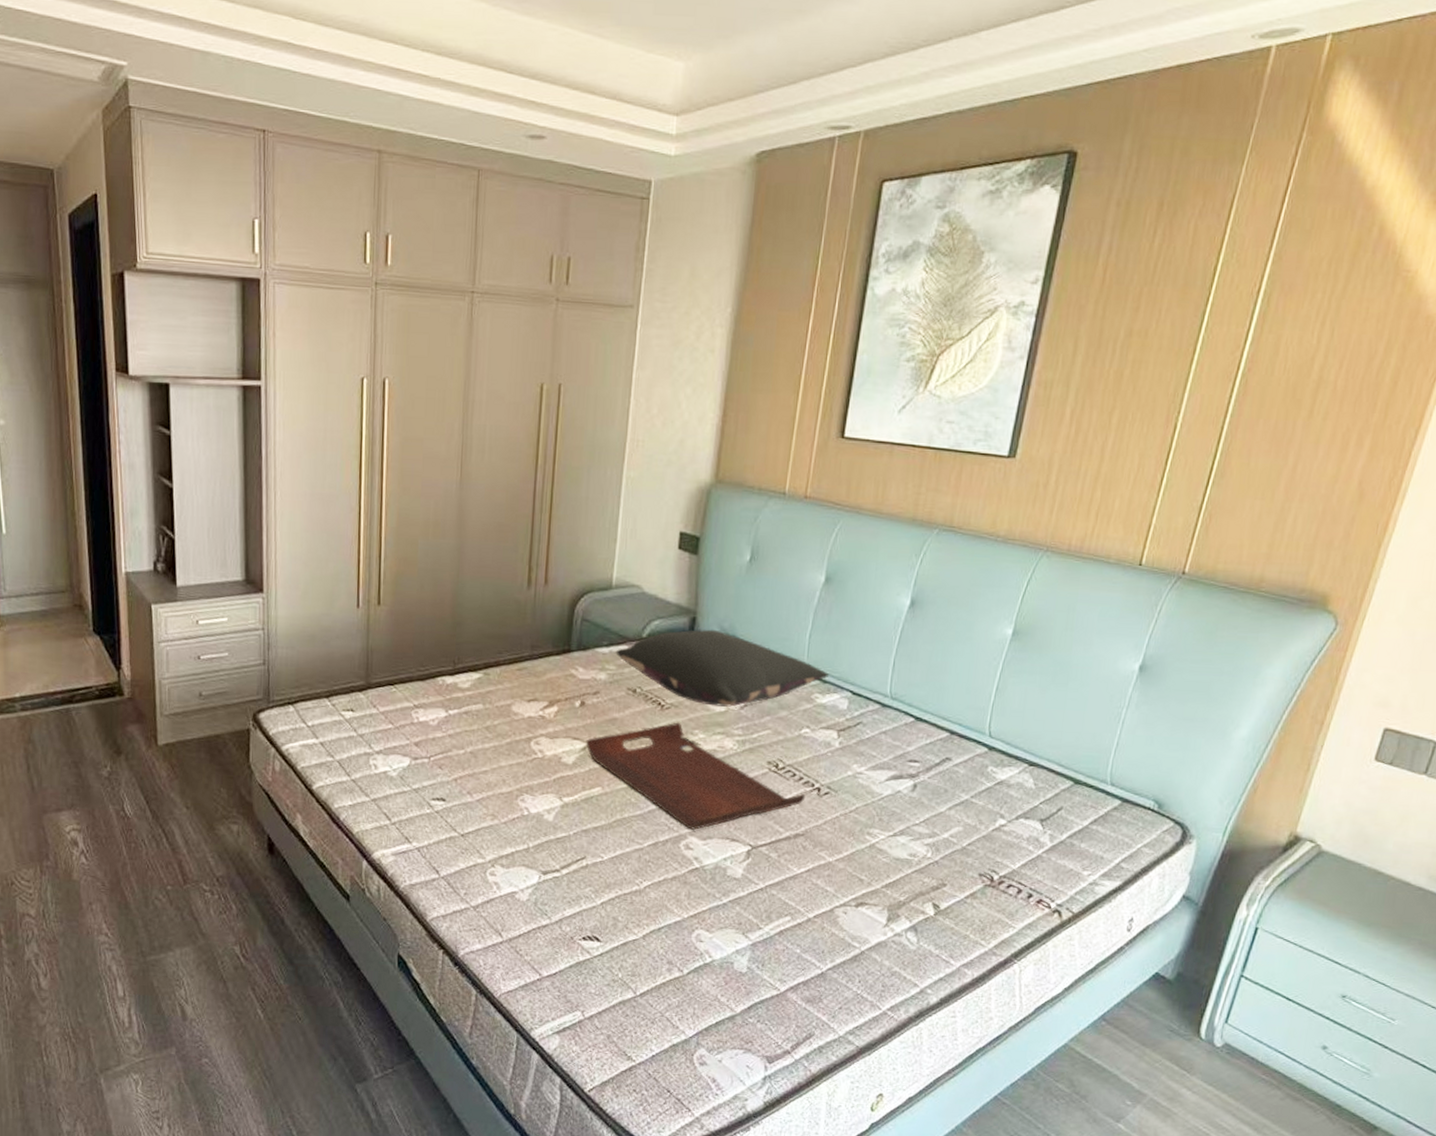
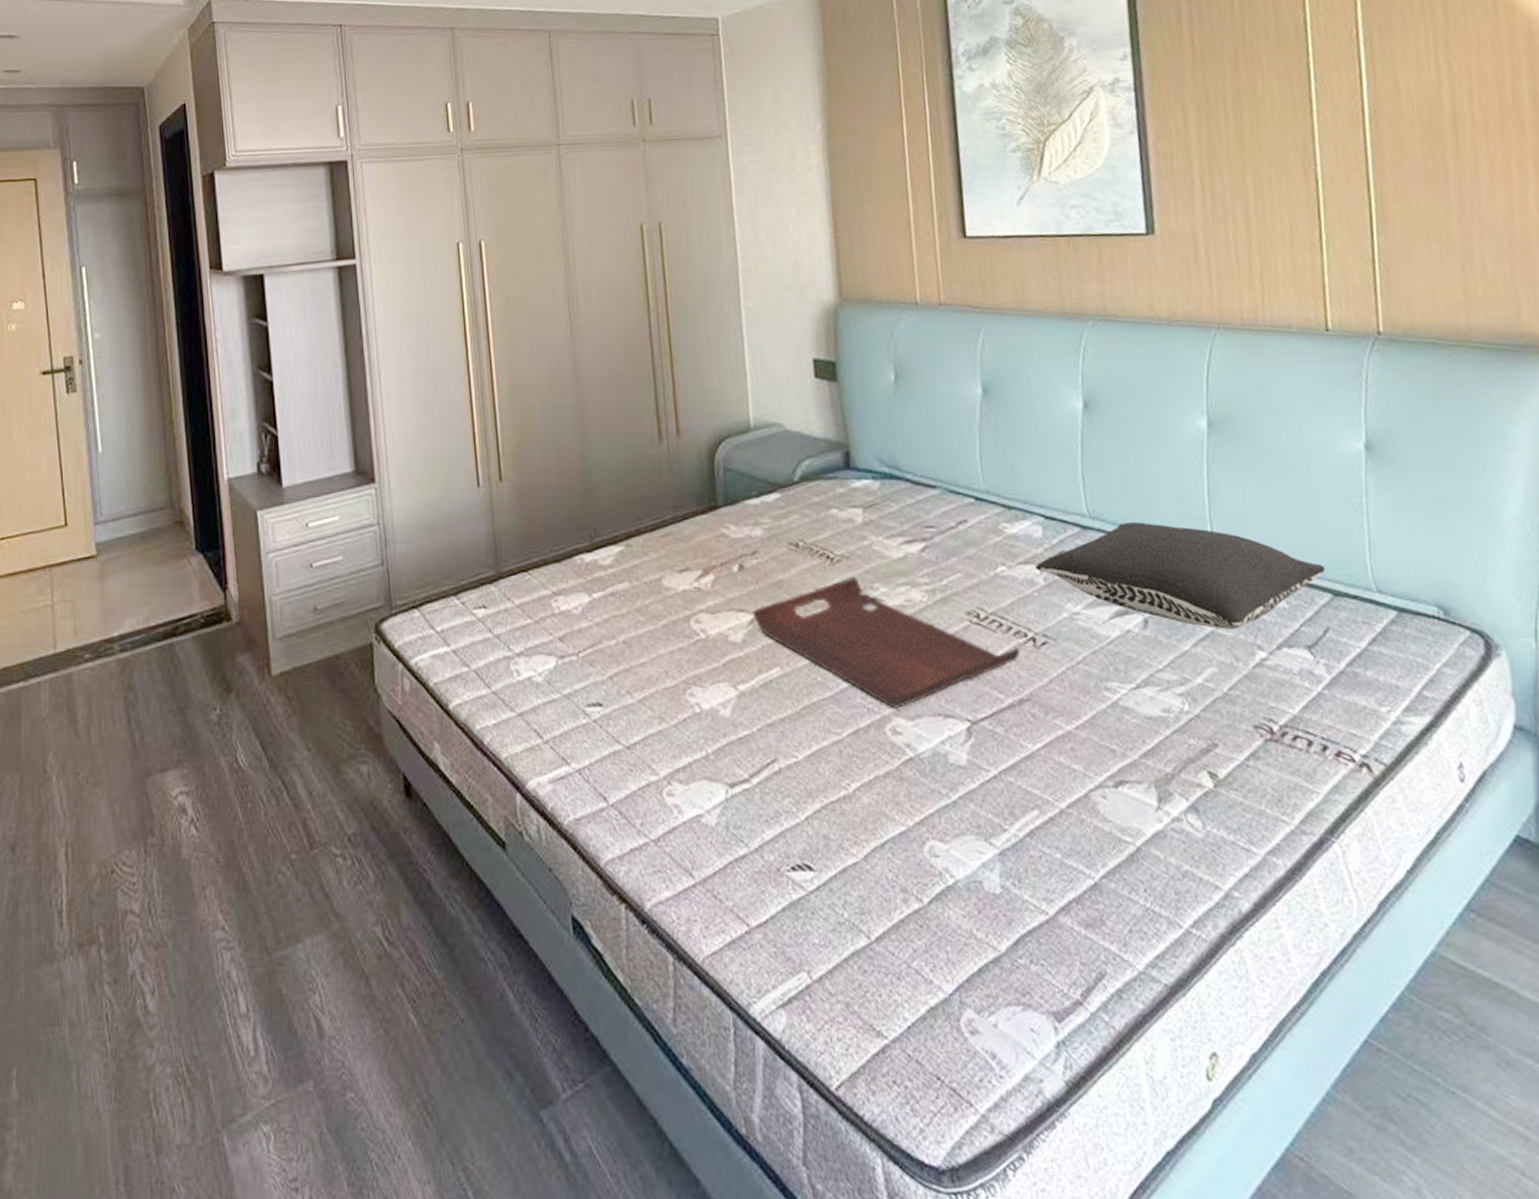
pillow: present [615,629,830,708] -> none [767,462,1013,553]
pillow: none [834,706,1075,800] -> present [1034,522,1326,630]

